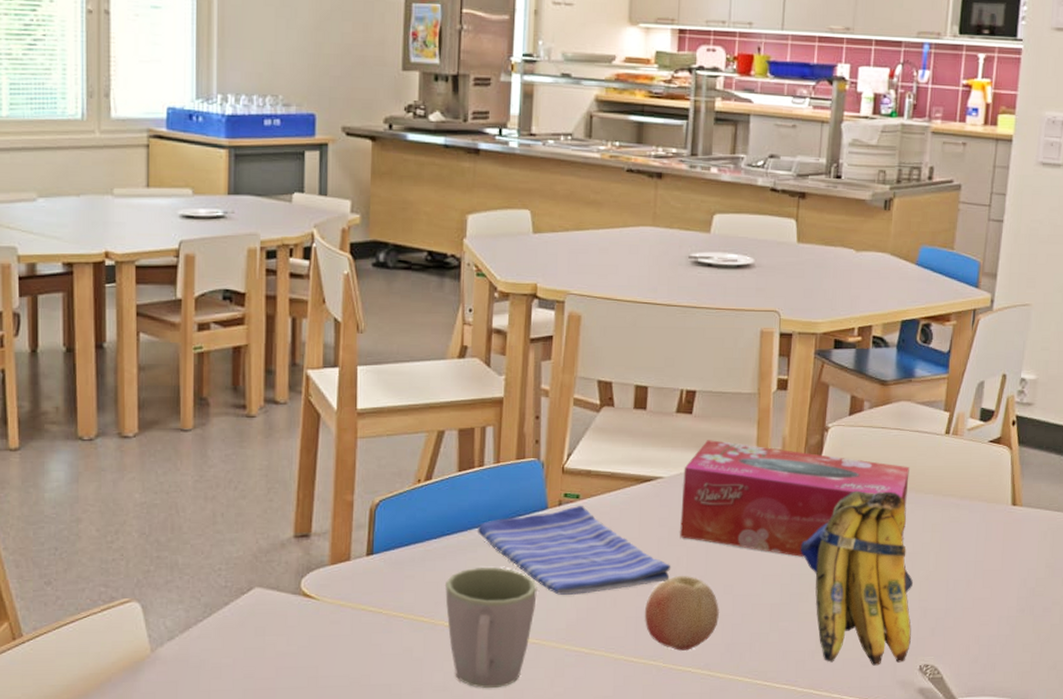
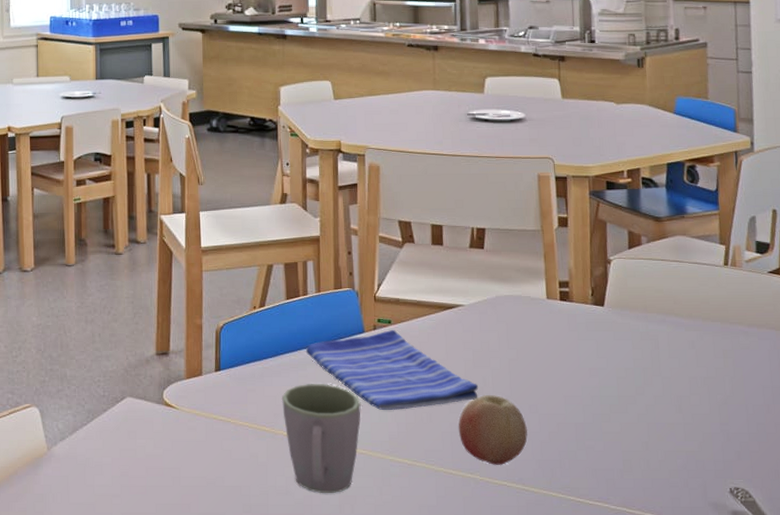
tissue box: present [680,440,910,558] -> none [481,272,695,380]
banana: present [800,490,913,666] -> none [597,318,718,487]

